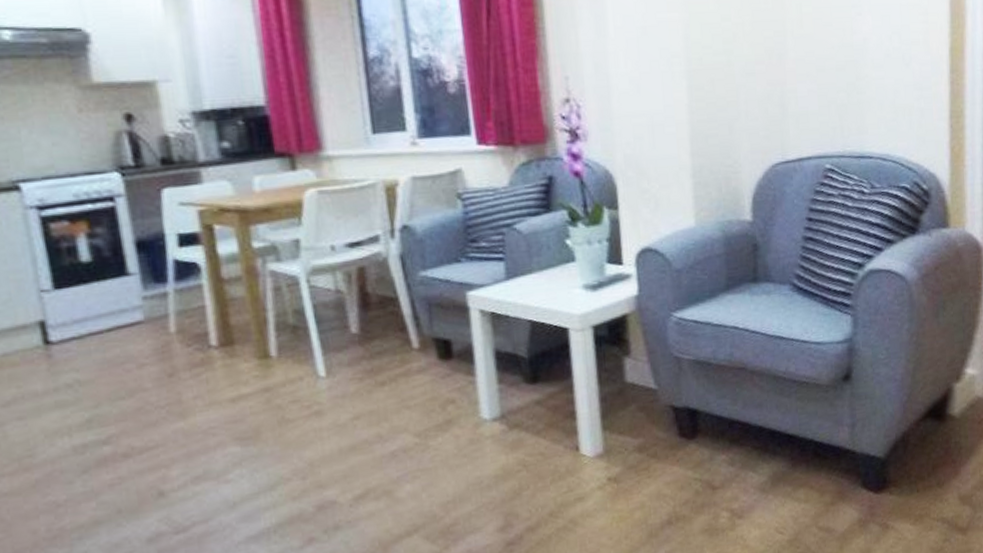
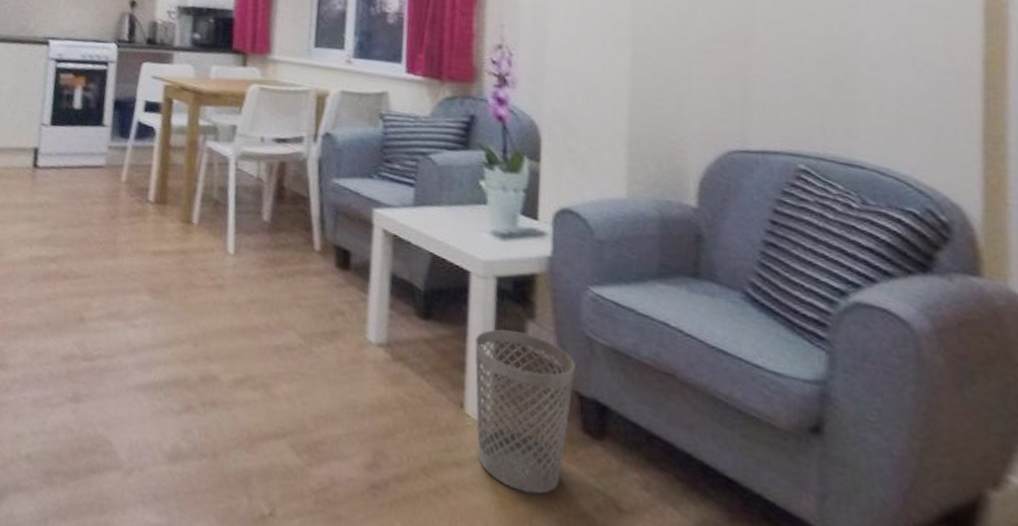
wastebasket: none [581,369,669,503] -> present [475,329,575,495]

